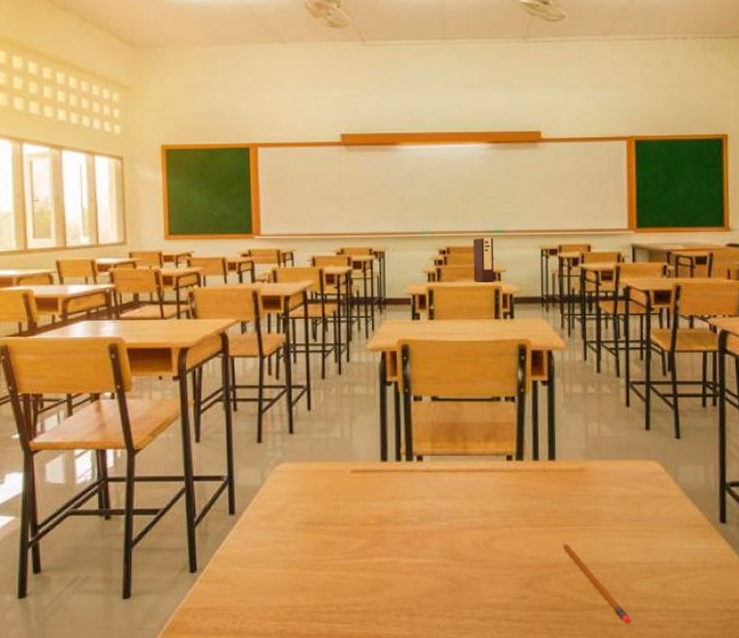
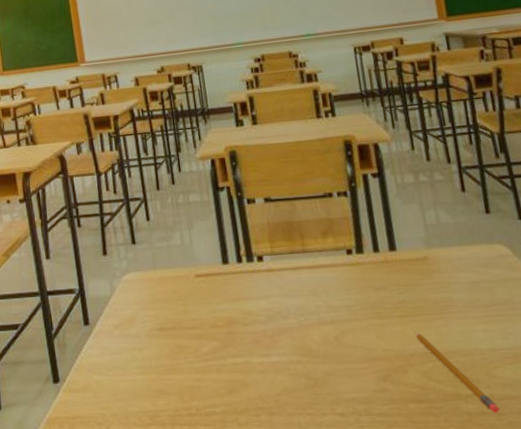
binder: present [472,237,494,282] -> none [285,41,311,85]

